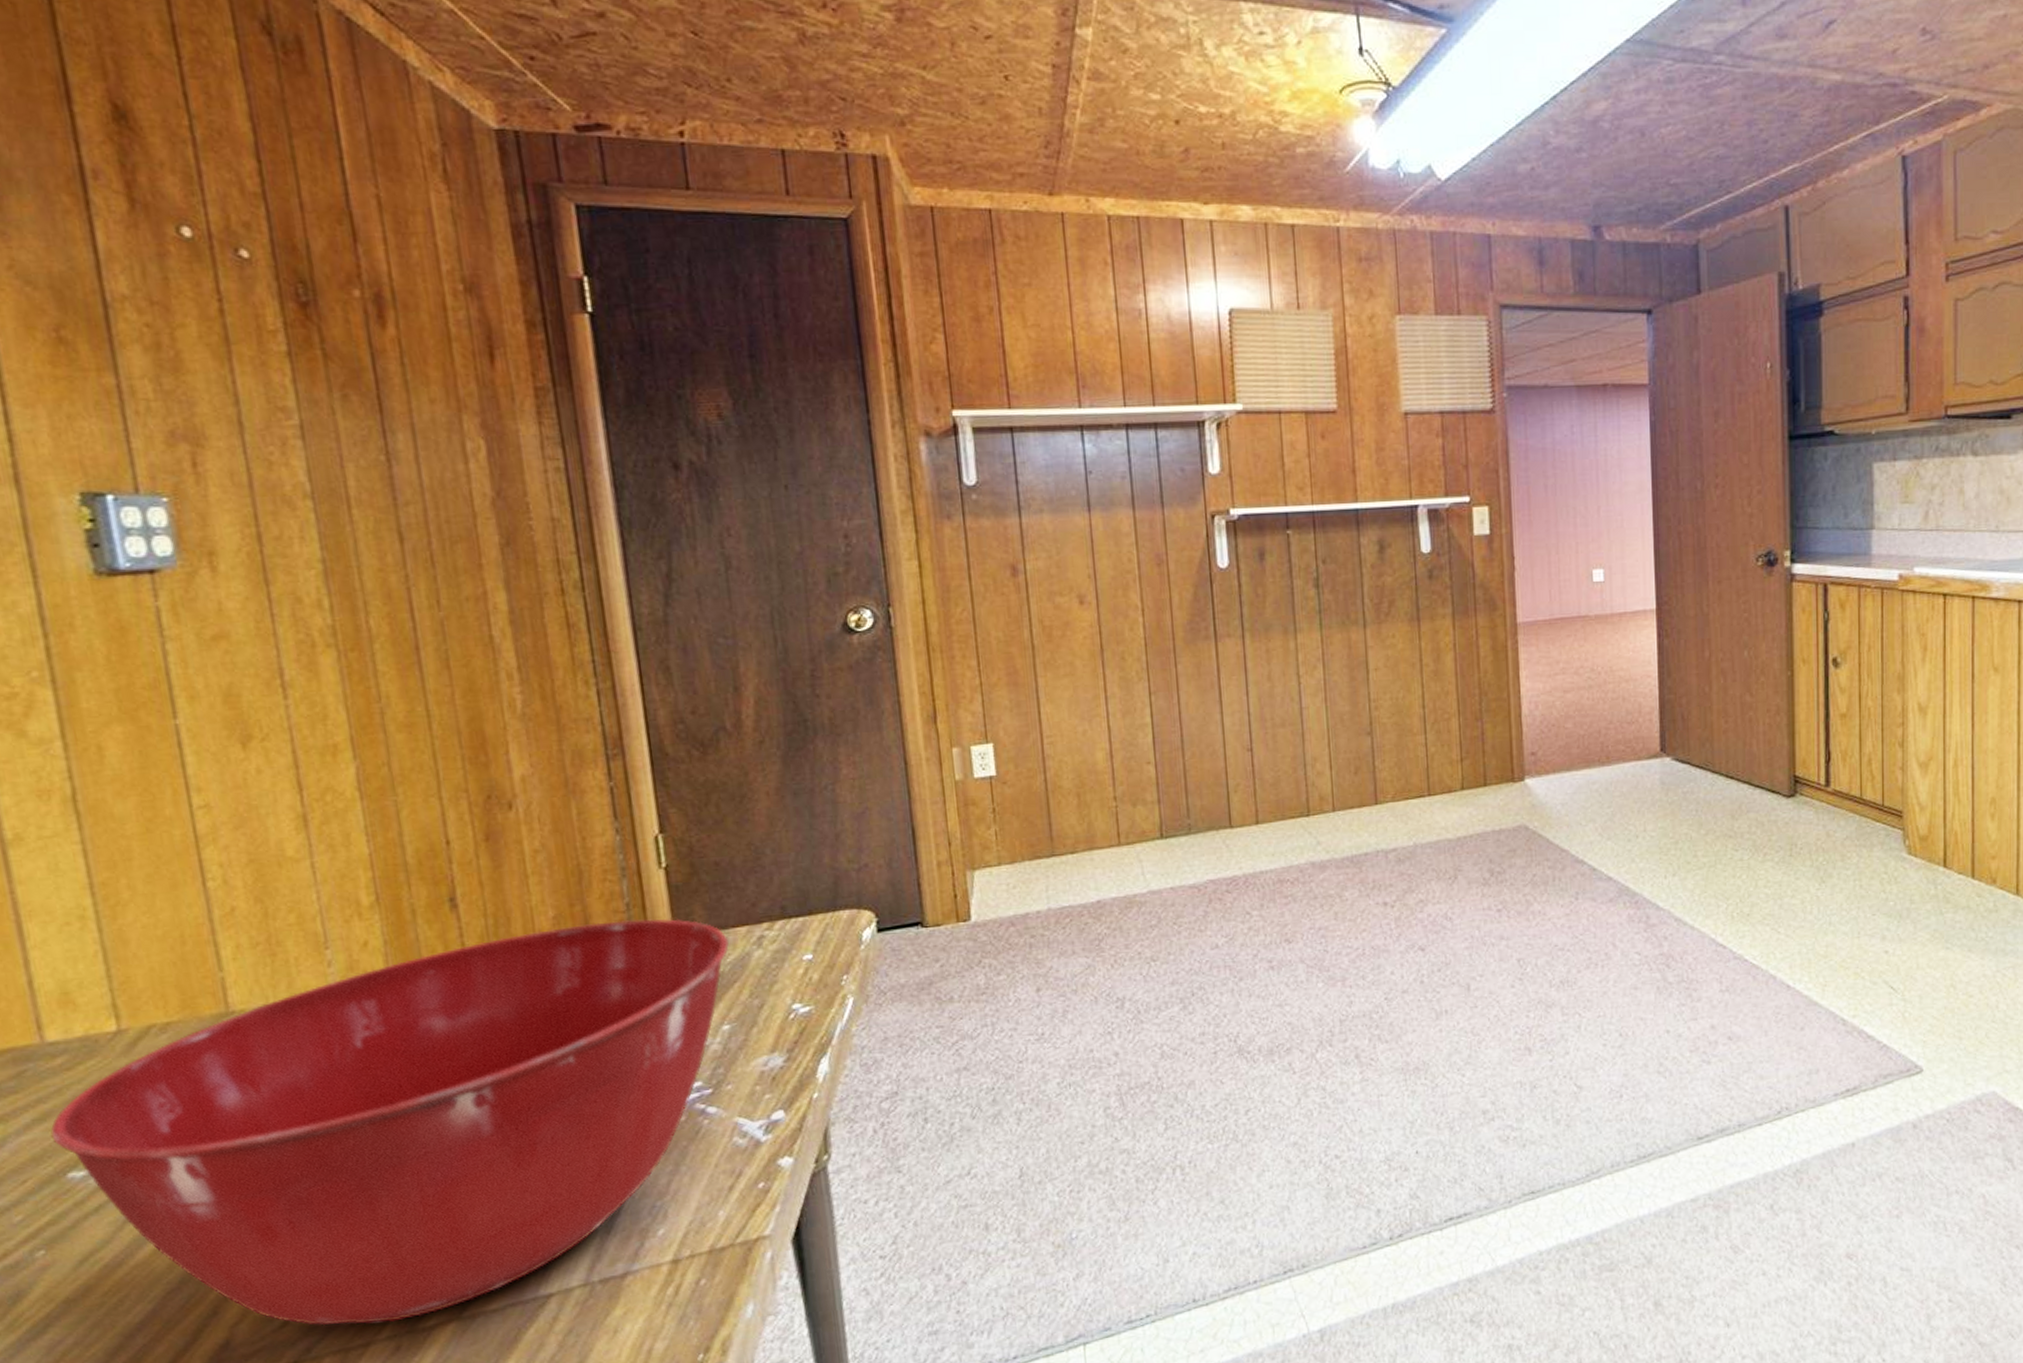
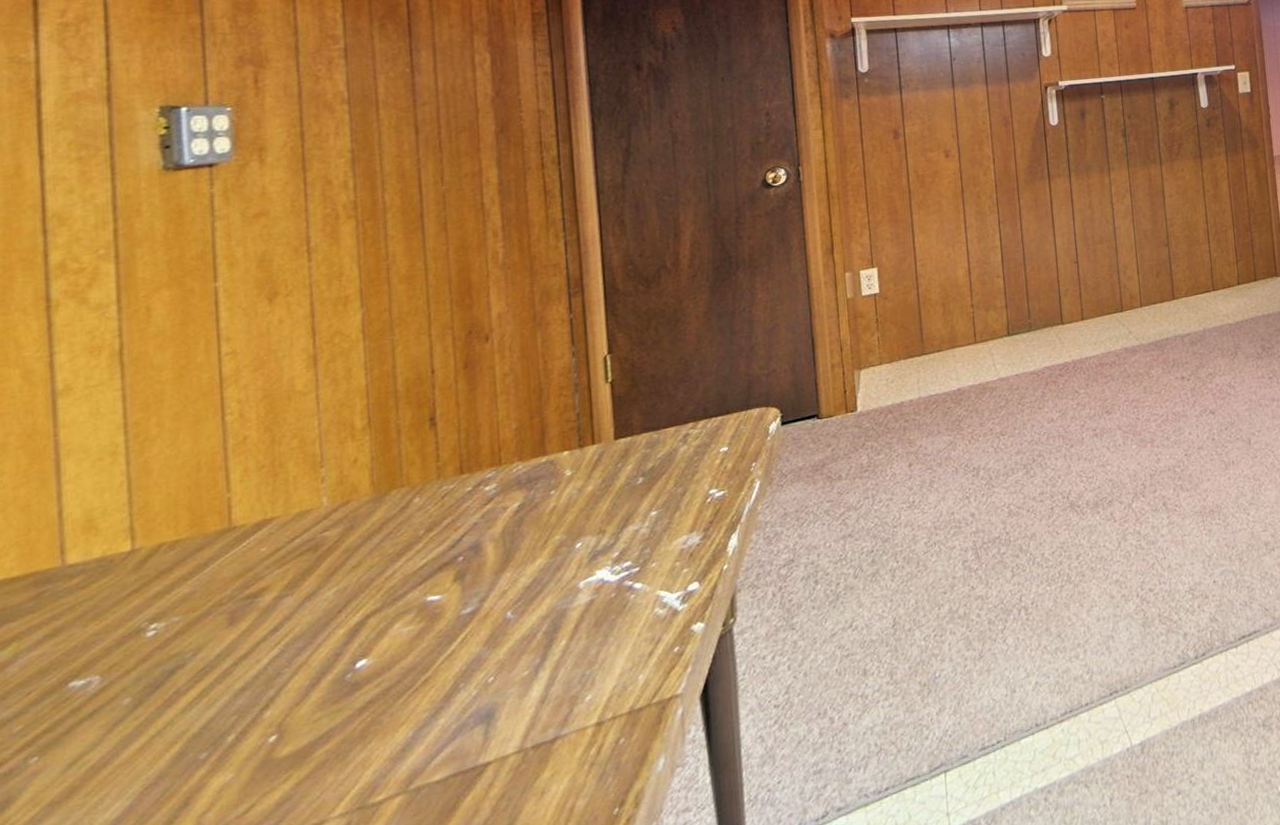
mixing bowl: present [50,919,729,1326] -> none [59,424,660,809]

